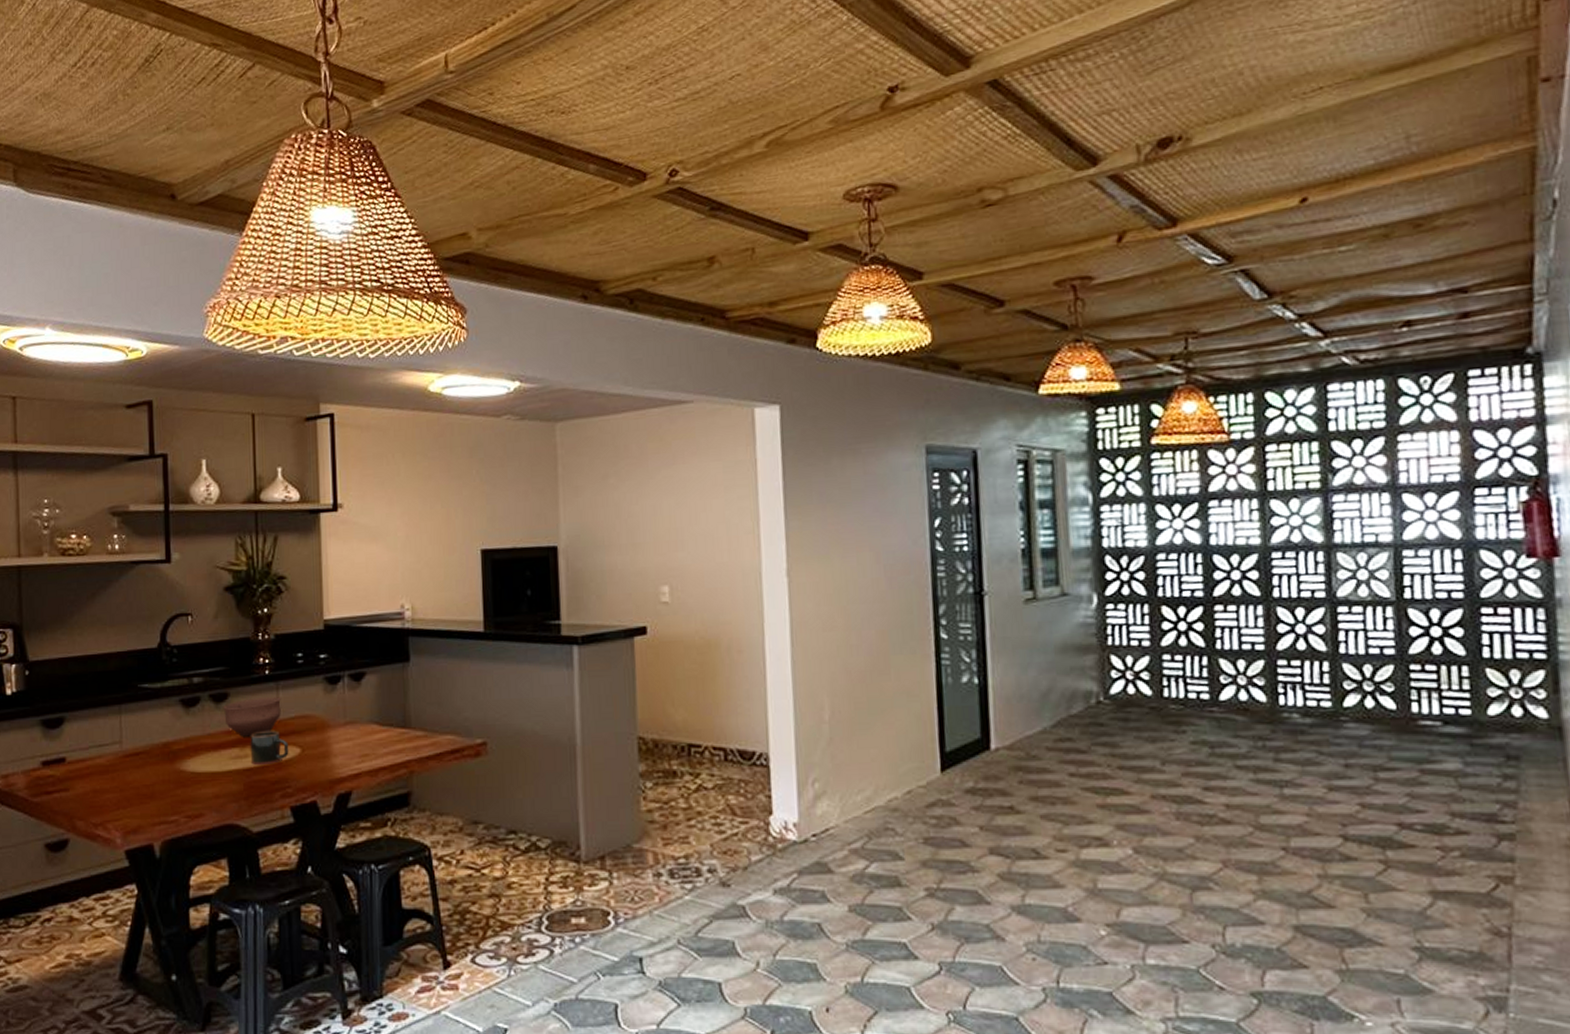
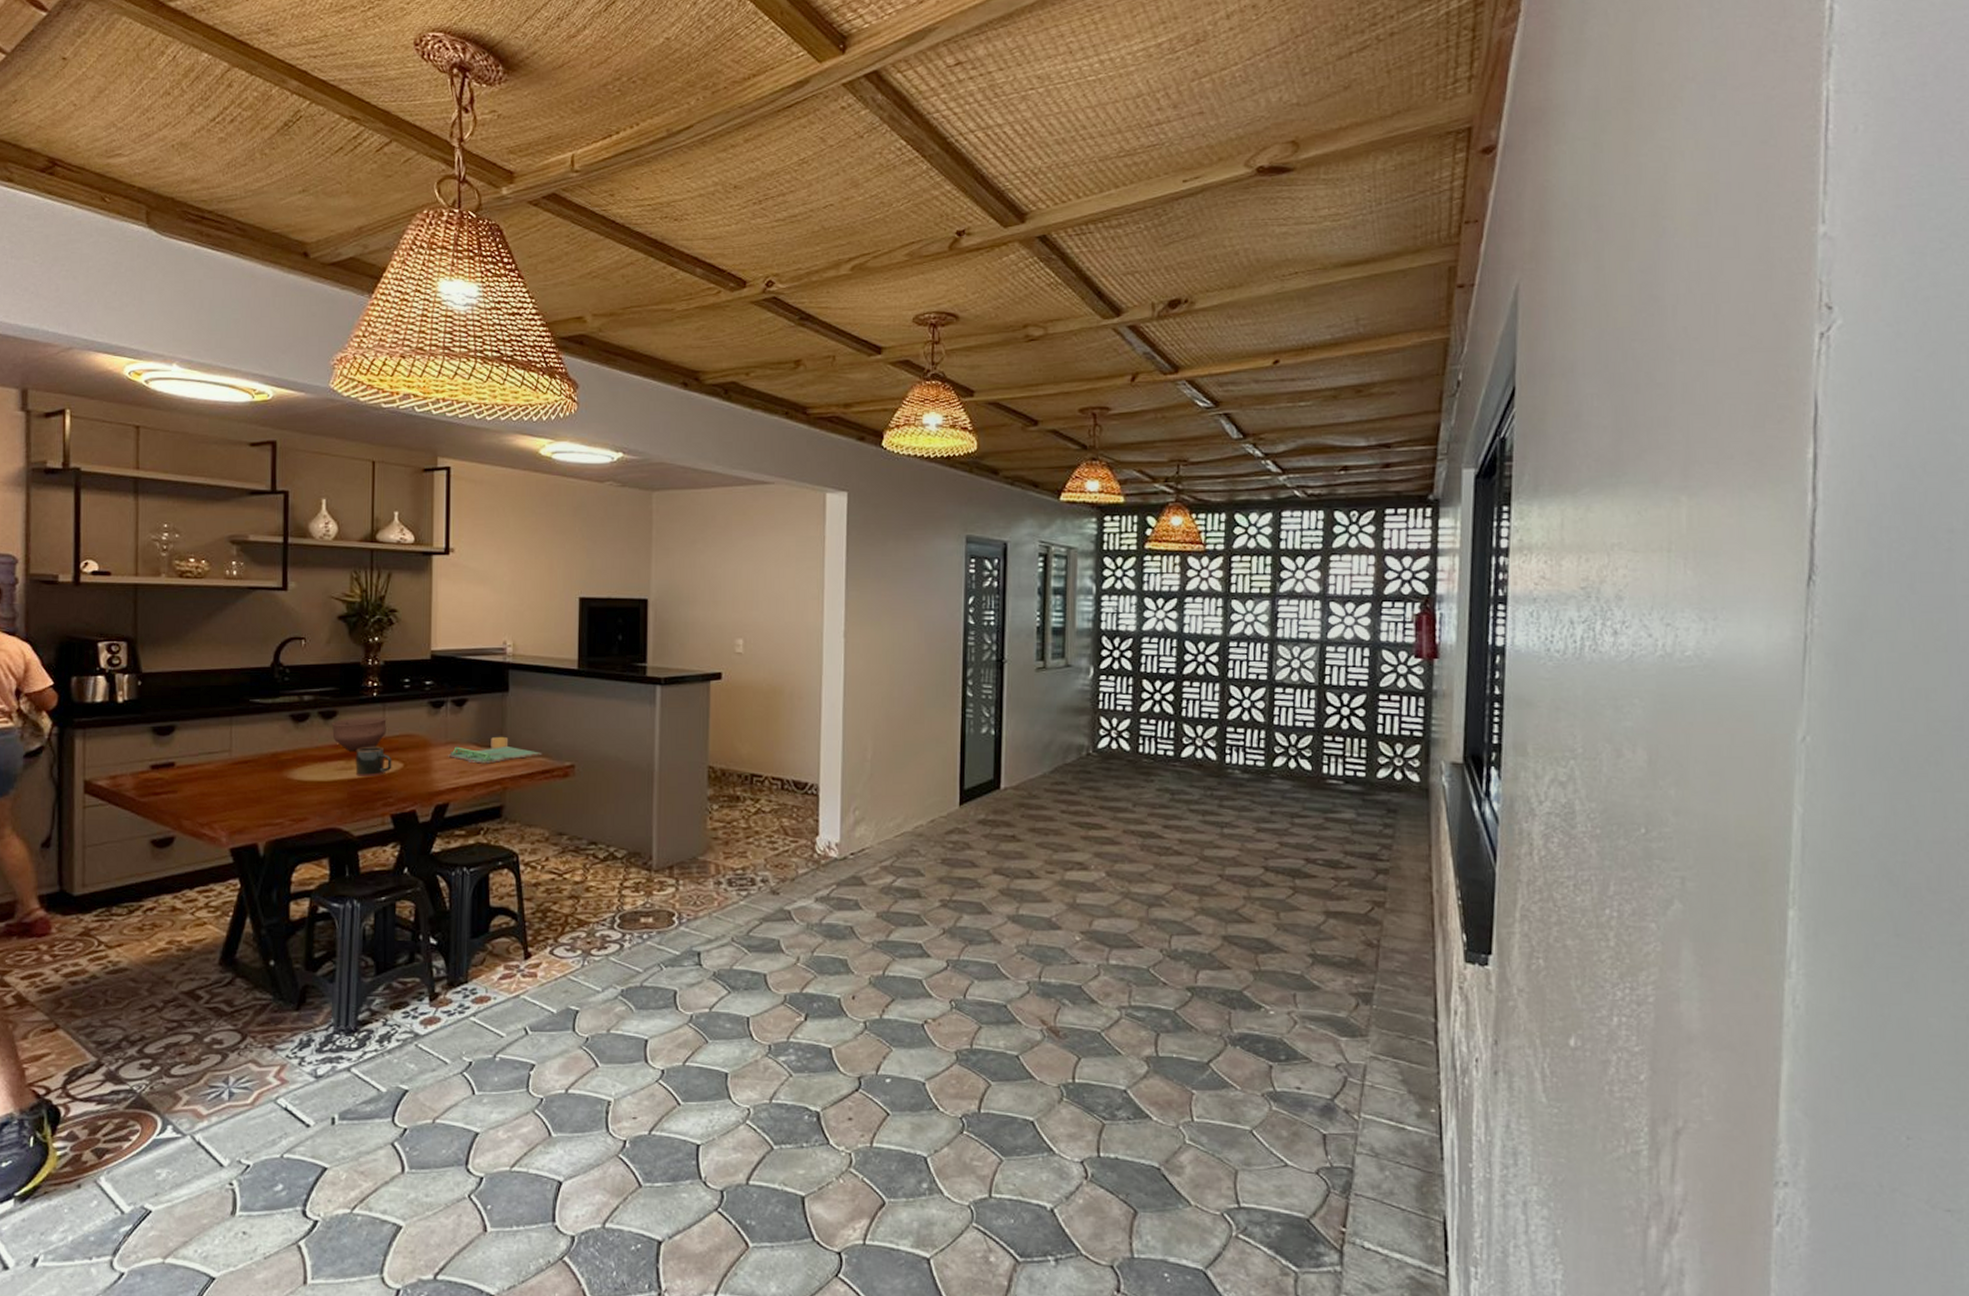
placemat: none [347,712,450,747] -> present [447,736,542,765]

